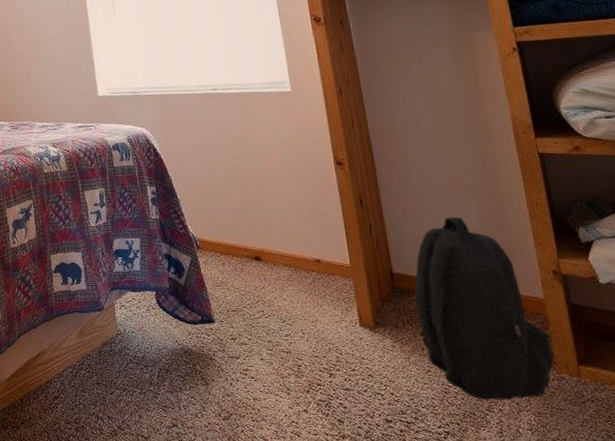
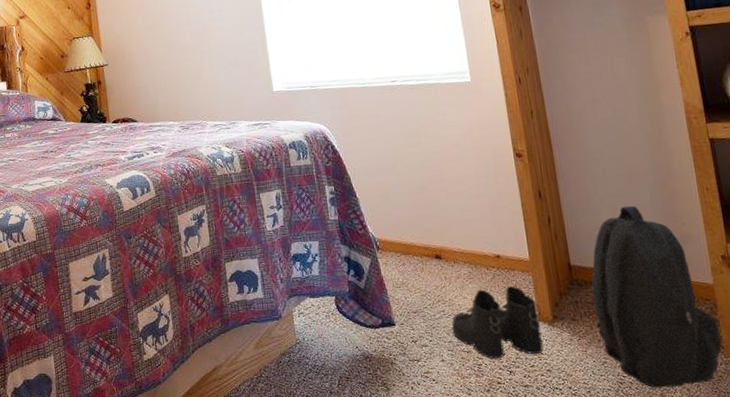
boots: none [271,290,365,361] -> present [451,286,543,359]

